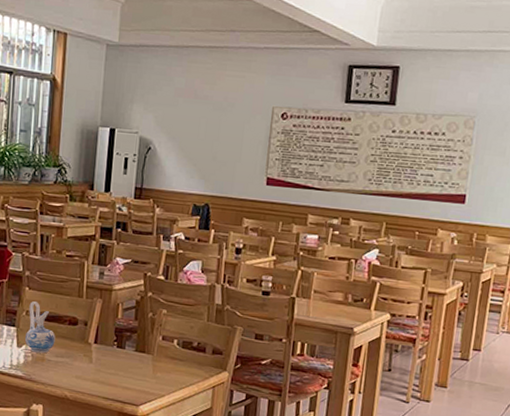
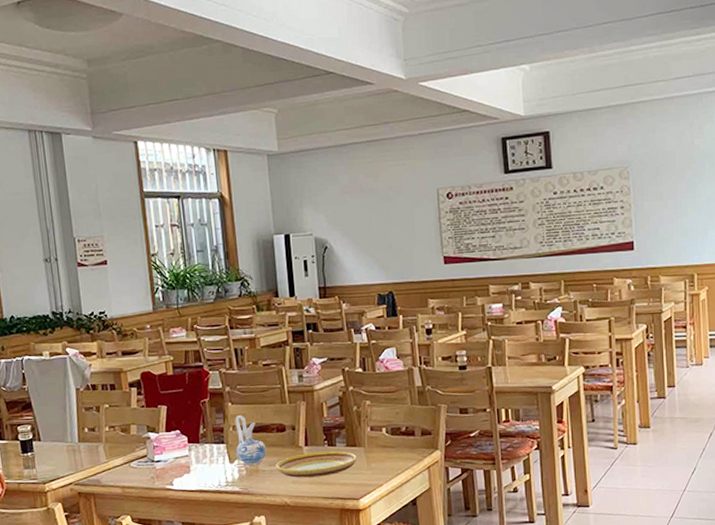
plate: none [62,350,144,377] -> present [276,451,358,478]

